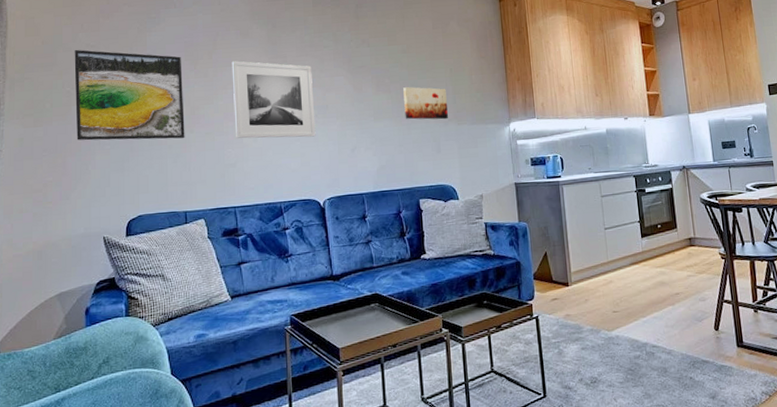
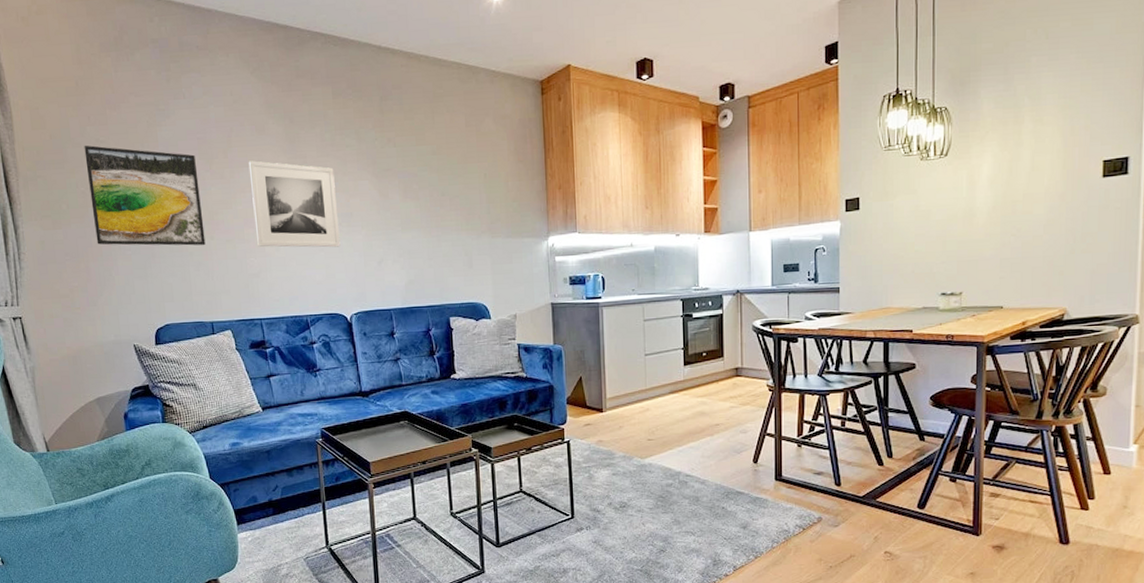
wall art: present [403,87,448,120] -> none [433,194,481,232]

